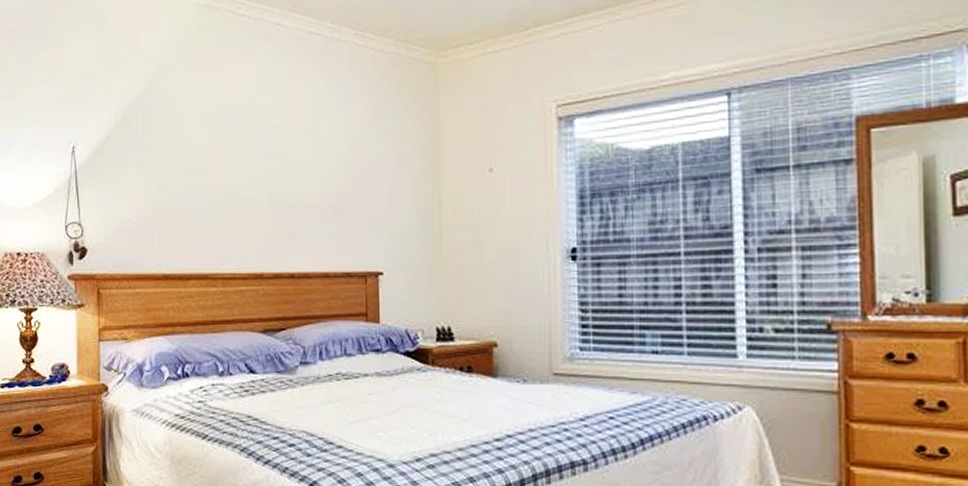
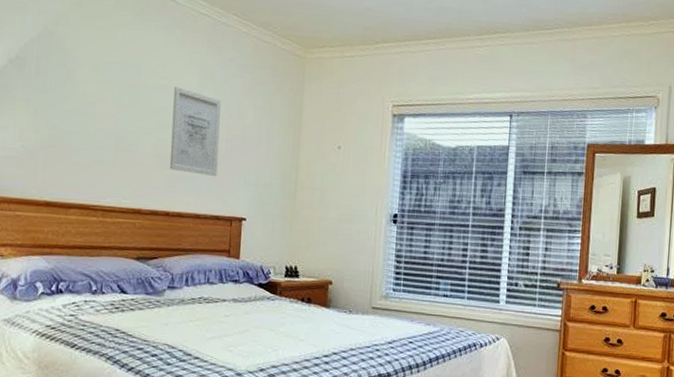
wall art: none [288,124,344,225] -> present [169,87,222,176]

